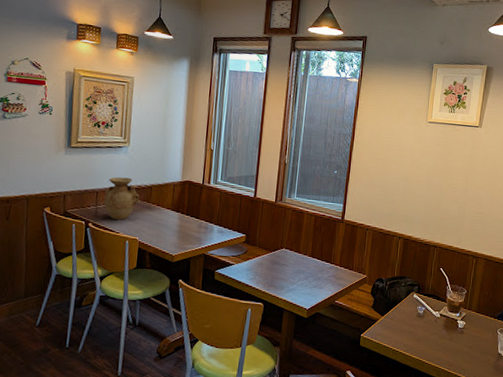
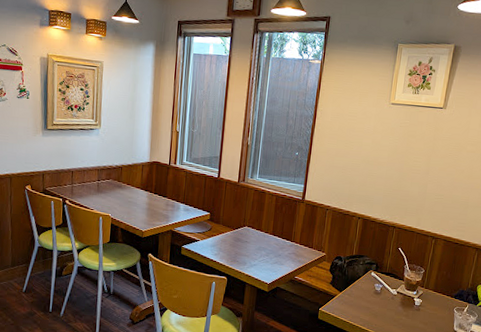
vase: present [104,177,140,220] -> none [79,157,111,198]

